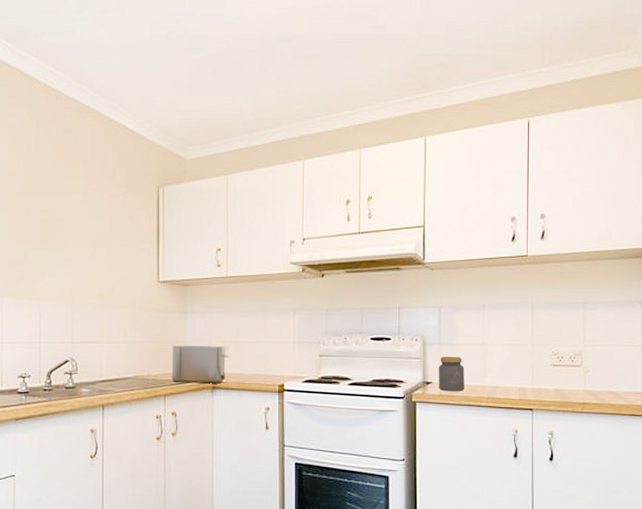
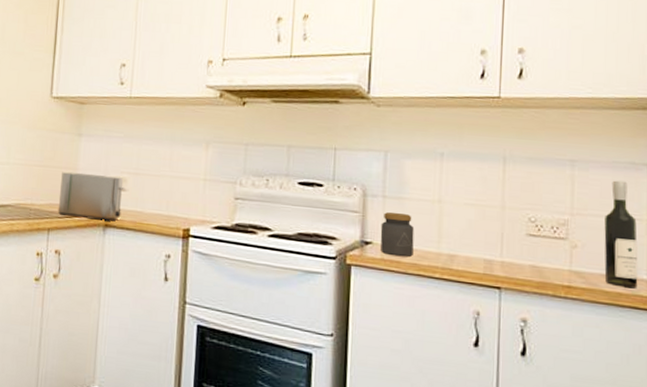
bottle: none [609,316,635,400] -> present [604,180,638,289]

